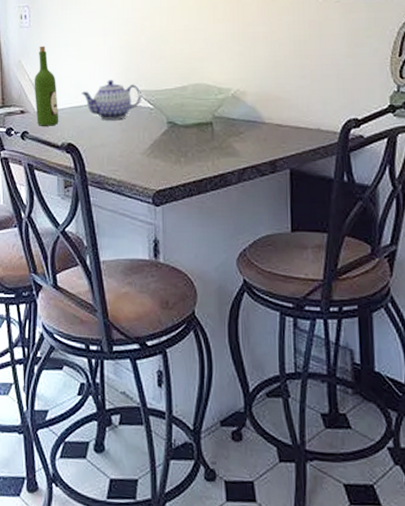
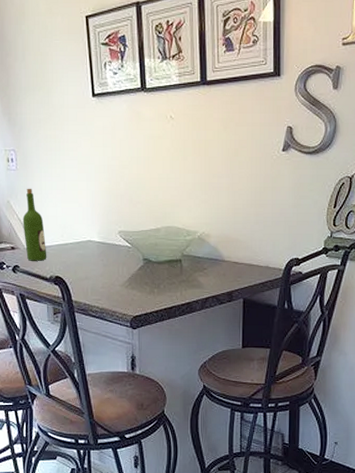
teapot: present [81,80,141,120] -> none [67,221,120,256]

